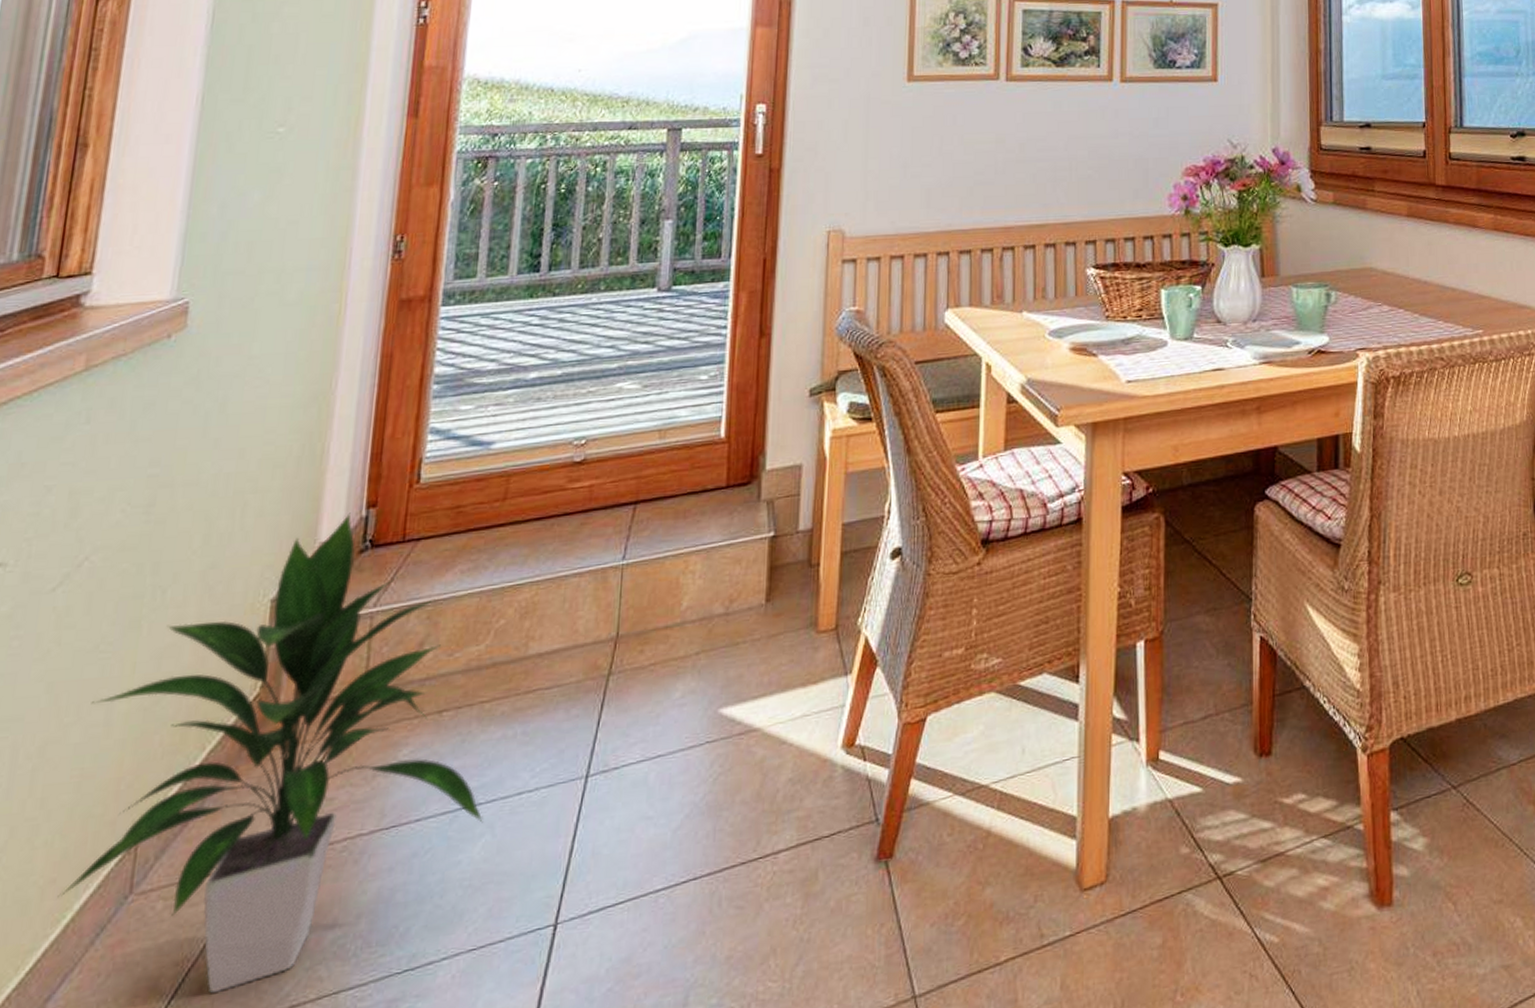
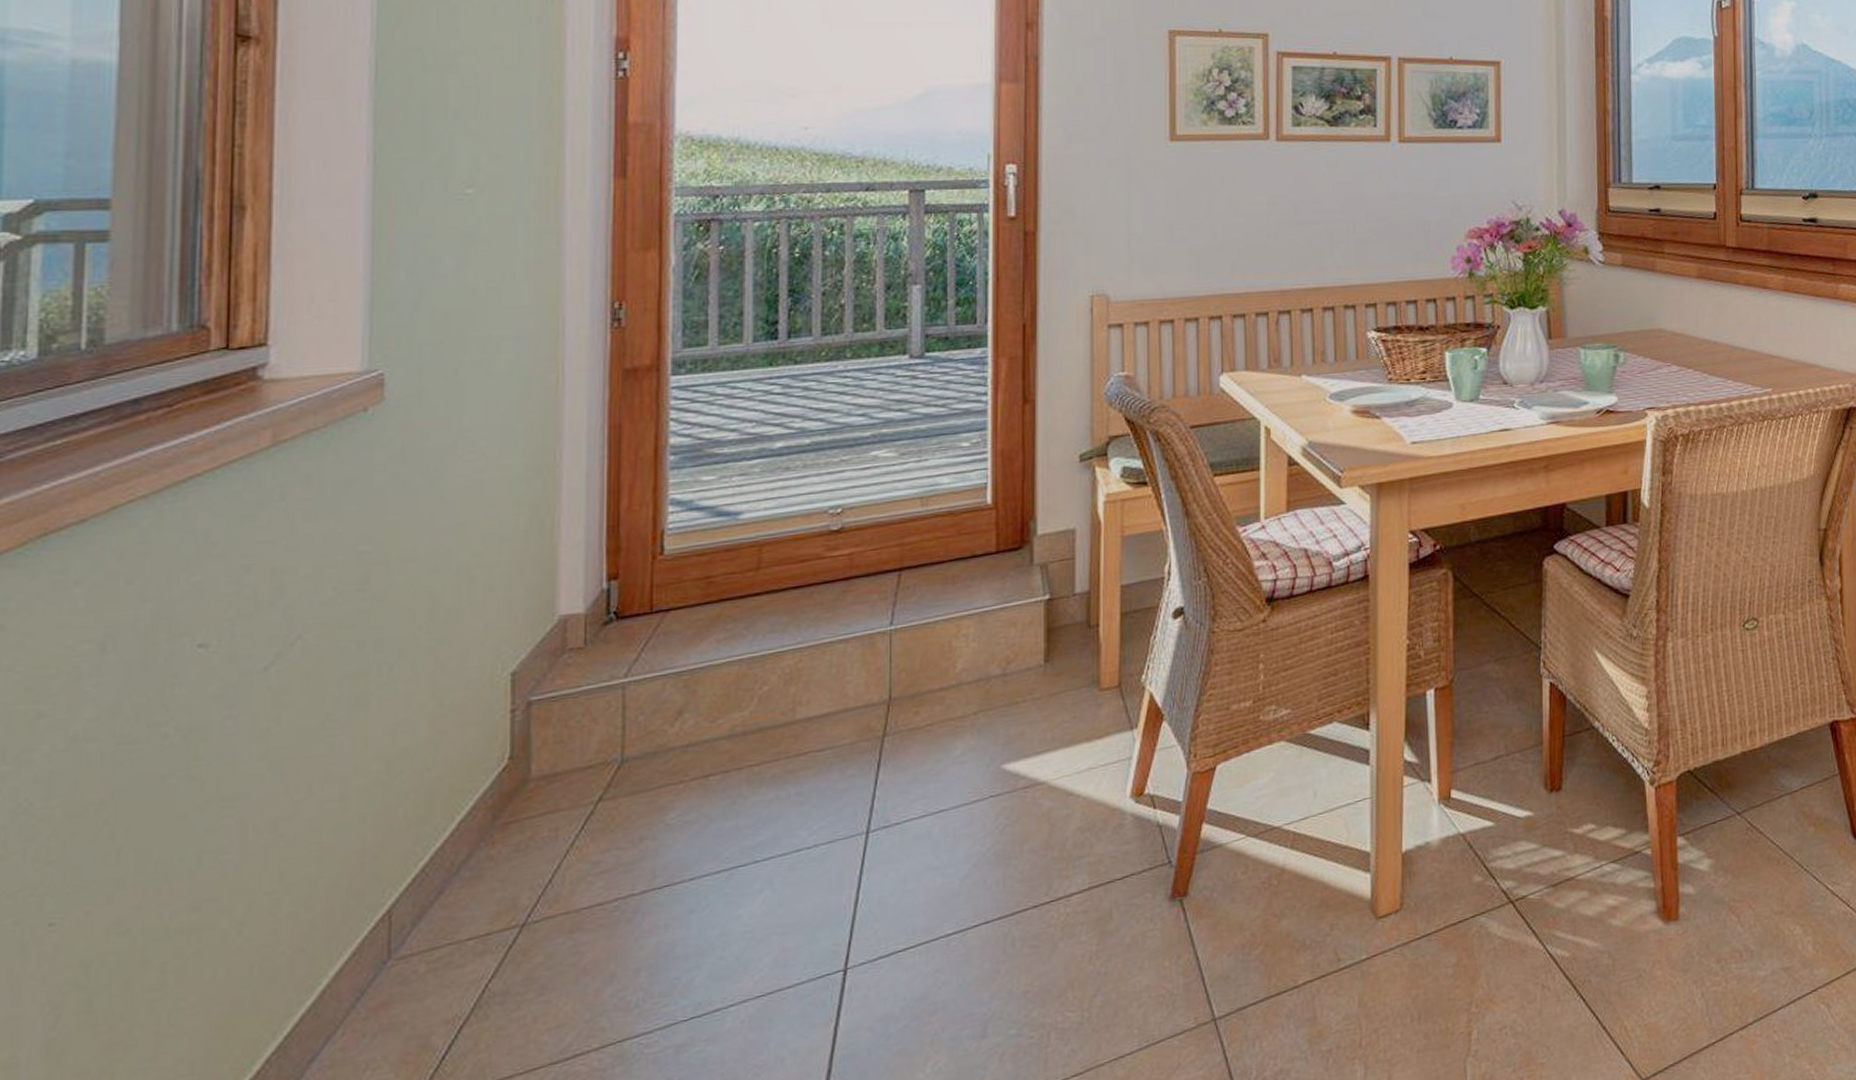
indoor plant: present [57,512,483,993] -> none [309,585,761,1047]

